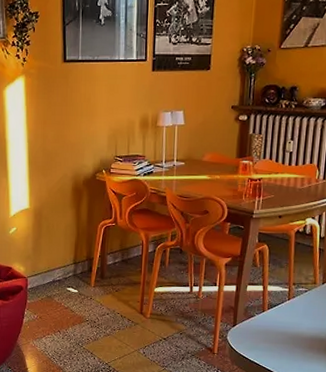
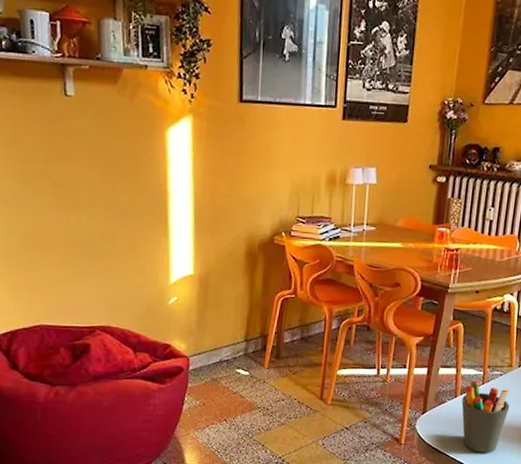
pen holder: none [269,297,316,363] -> present [461,381,510,453]

